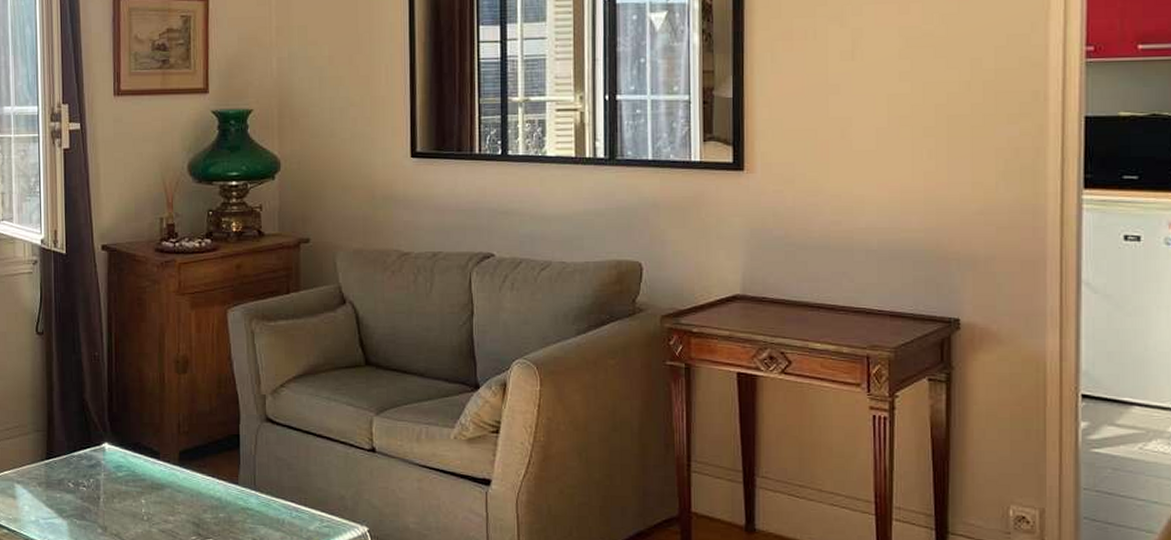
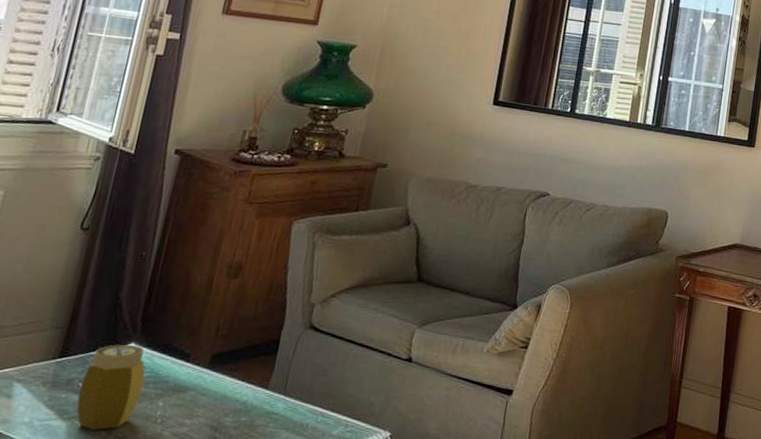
jar: none [70,445,124,527] -> present [76,344,145,430]

